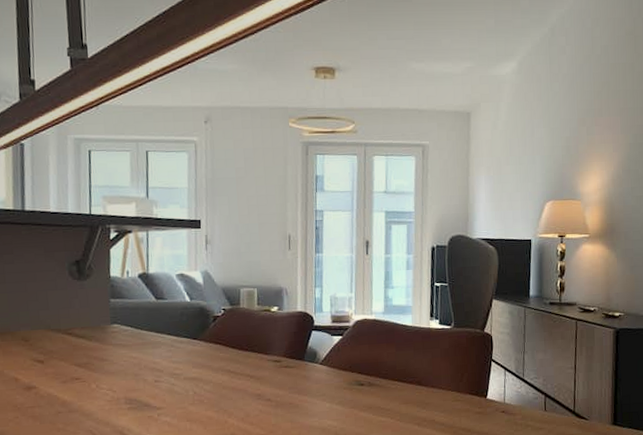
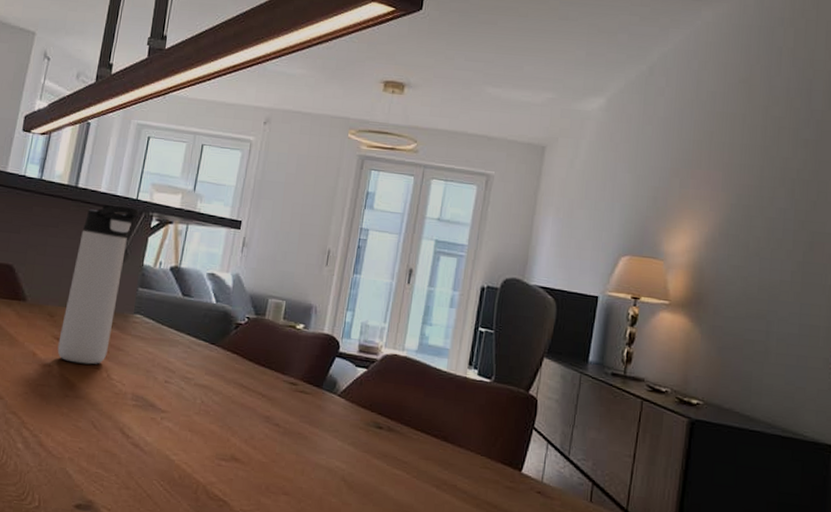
thermos bottle: none [39,223,95,381] -> present [57,204,139,365]

